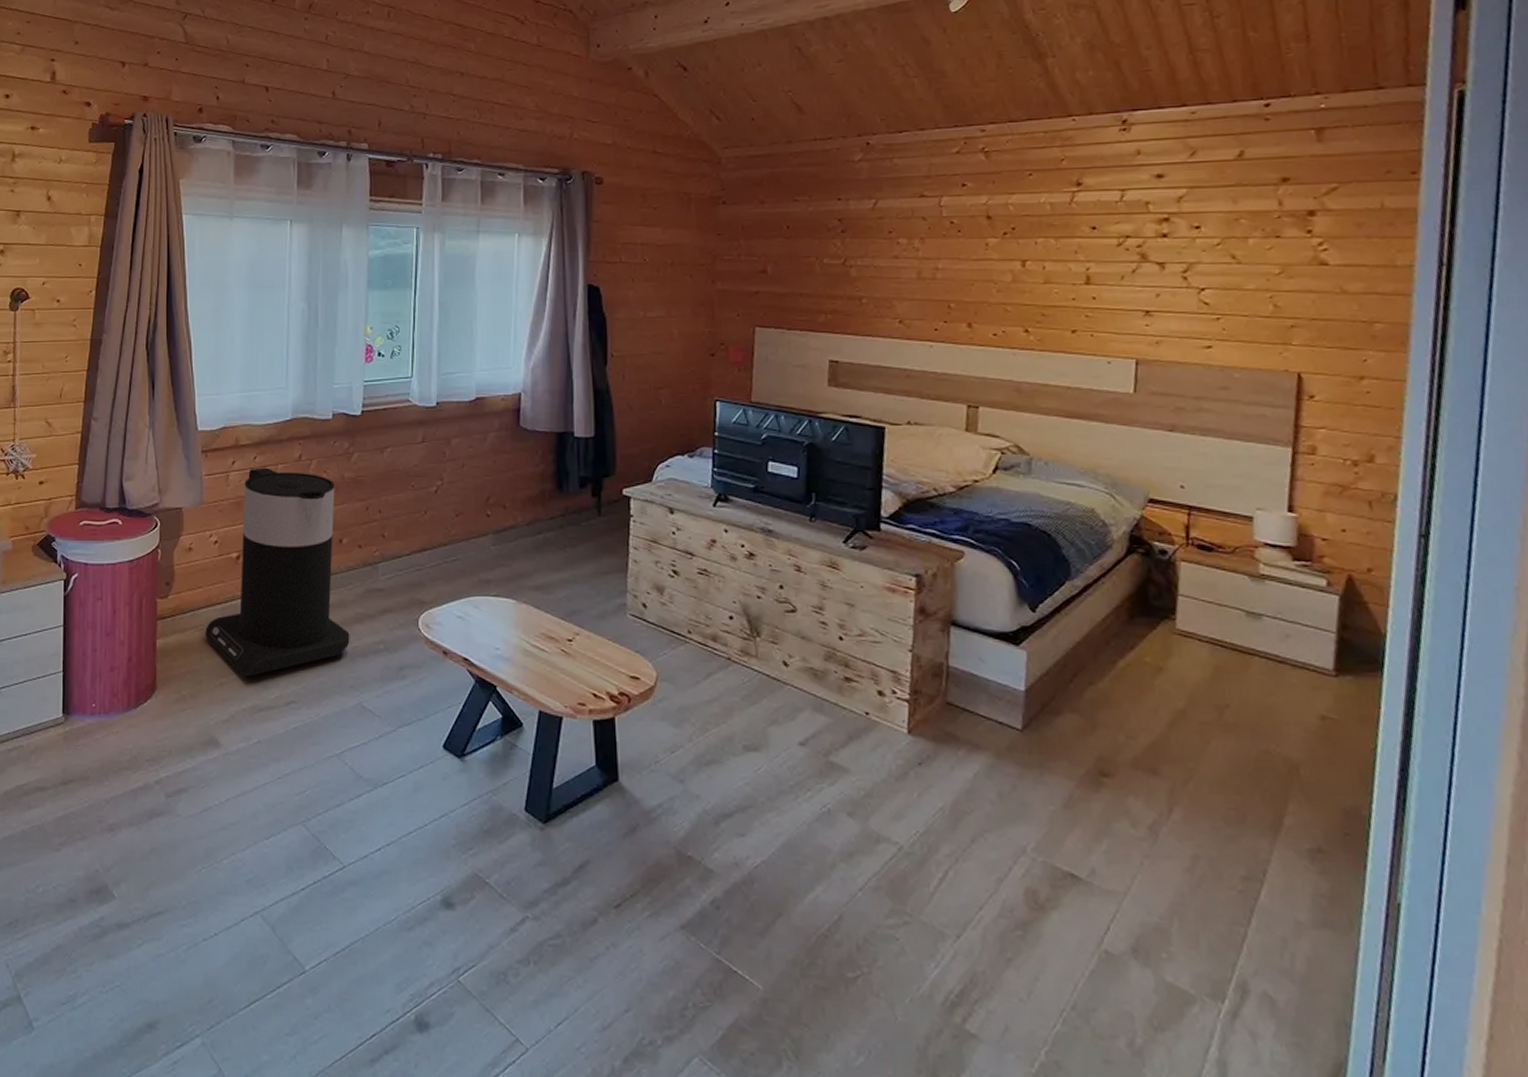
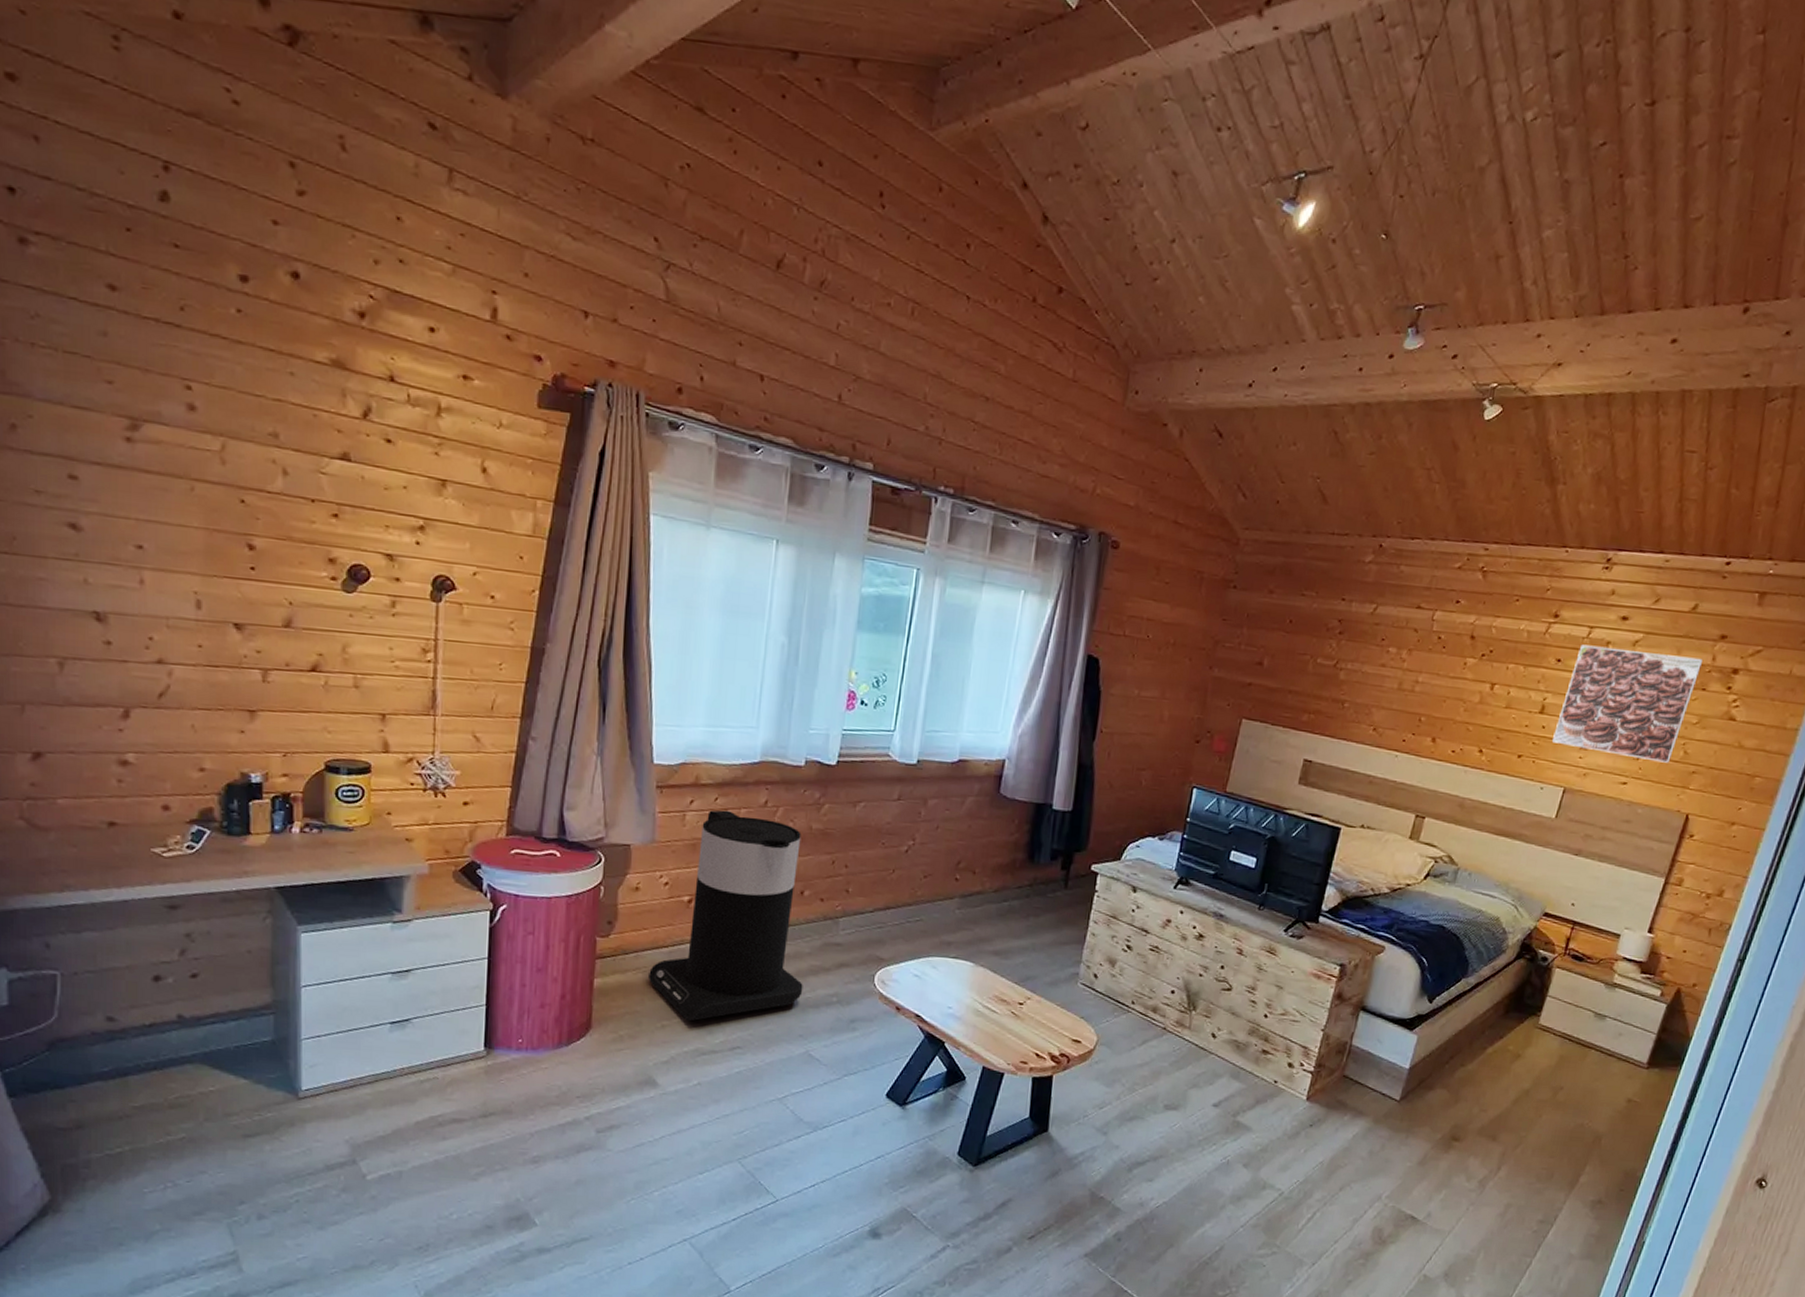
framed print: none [1108,205,1268,320] -> present [1552,644,1704,763]

